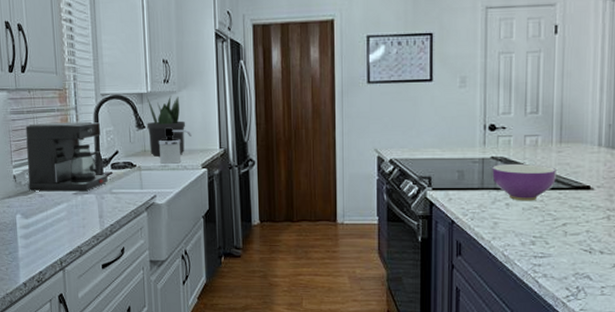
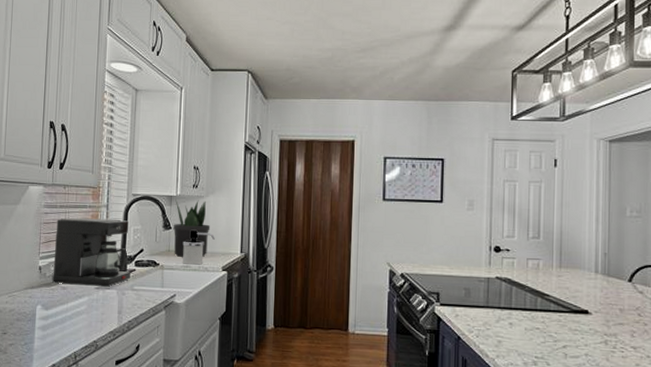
bowl: present [492,163,556,201] -> none [497,284,556,322]

